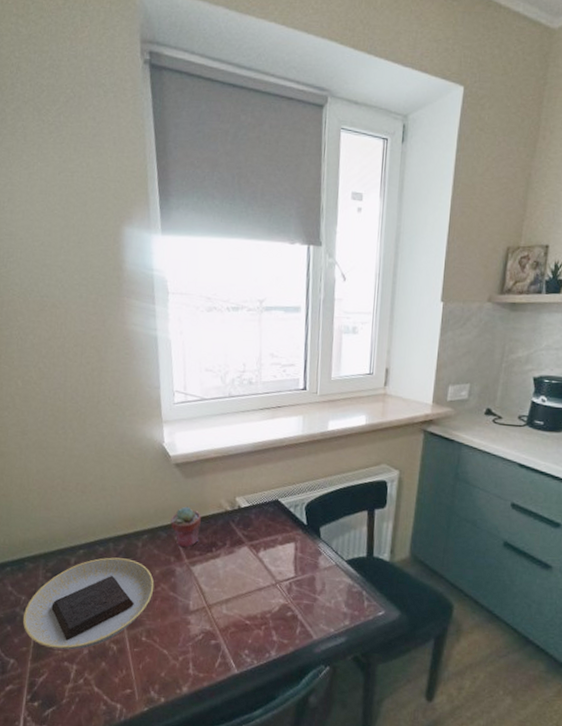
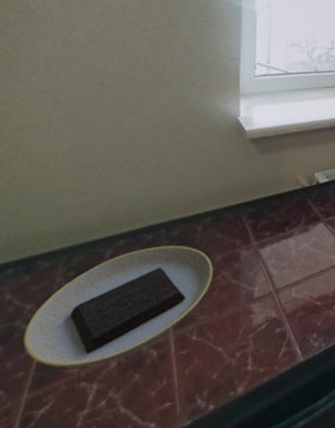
potted succulent: present [170,506,202,548] -> none [239,184,276,229]

